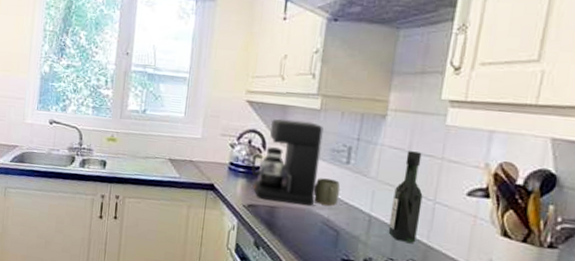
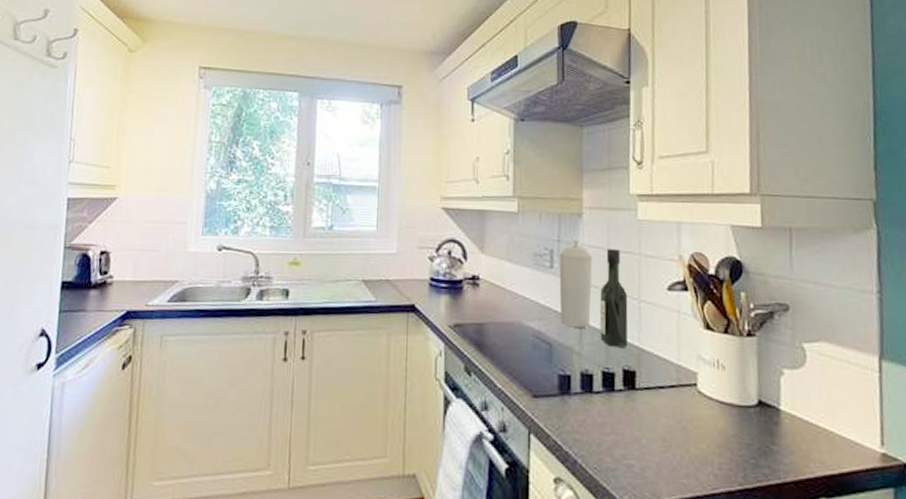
coffee maker: present [251,118,324,205] -> none [453,225,523,318]
mug: present [314,178,341,206] -> none [522,286,548,316]
canister: none [351,139,391,221] -> present [560,239,593,328]

